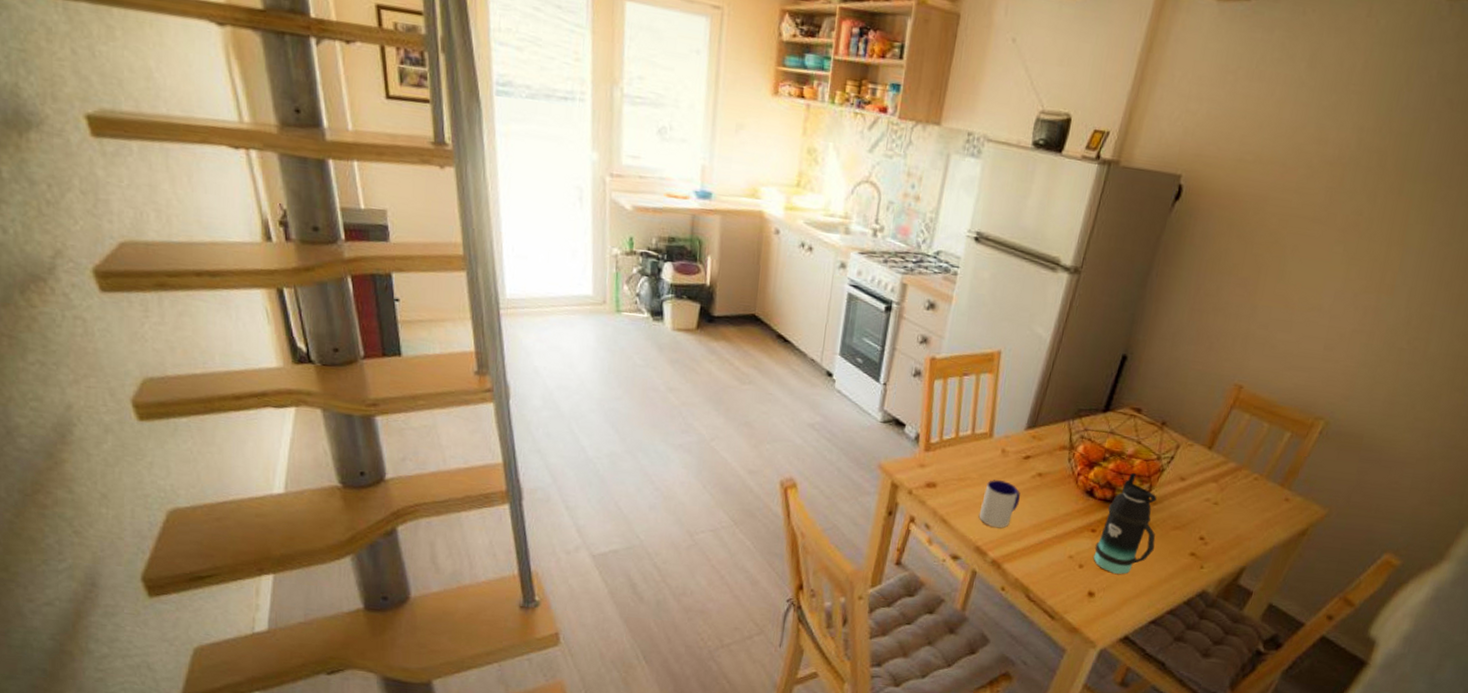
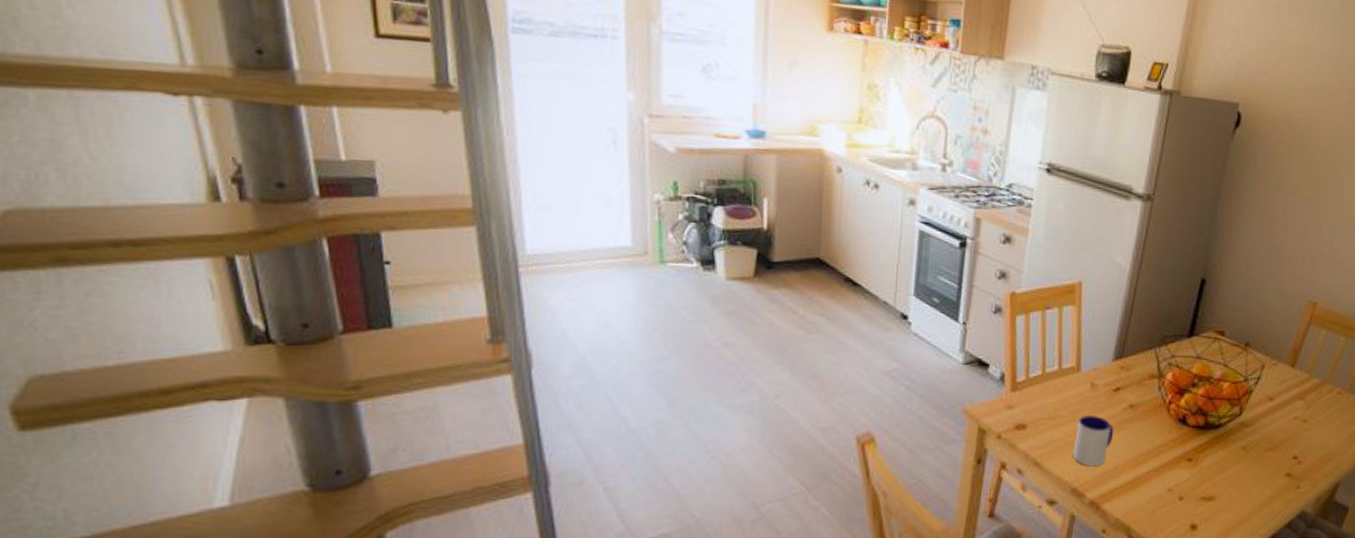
bottle: present [1093,472,1157,574] -> none [1192,396,1251,503]

